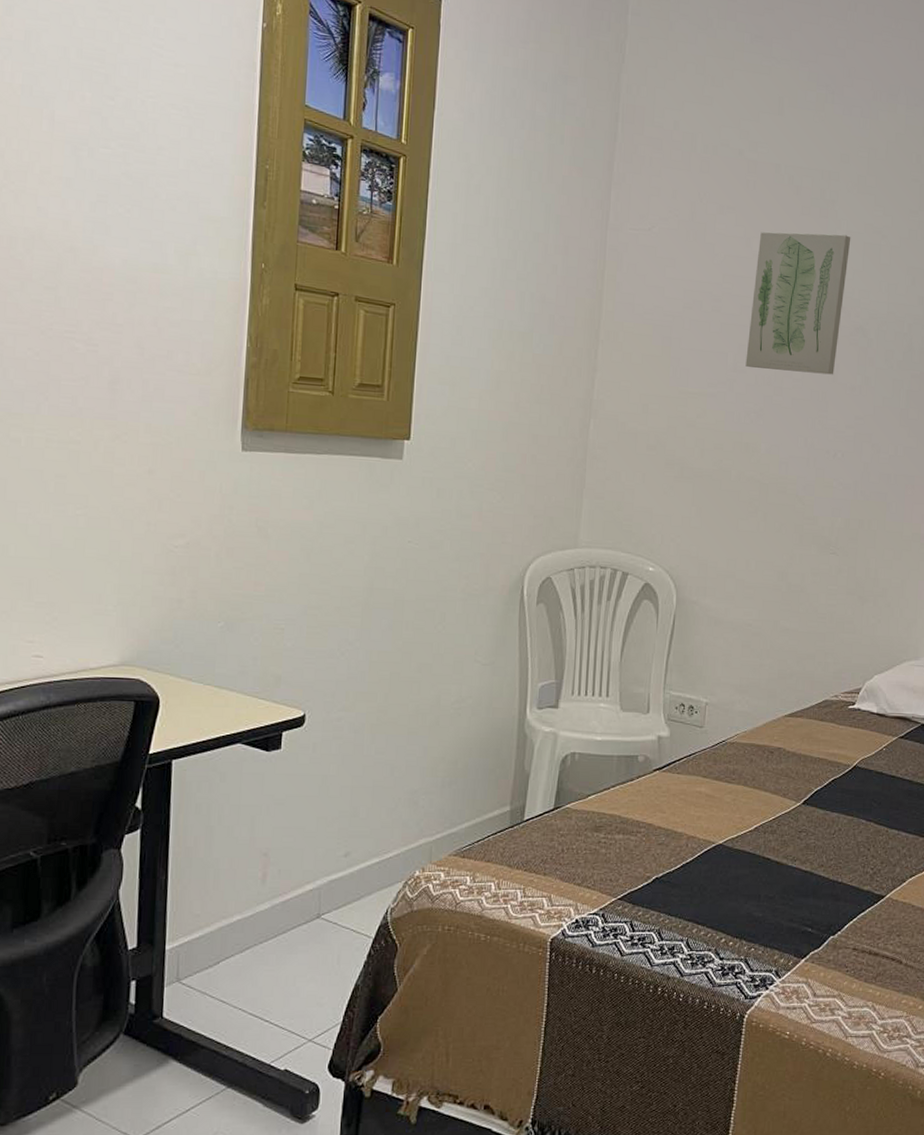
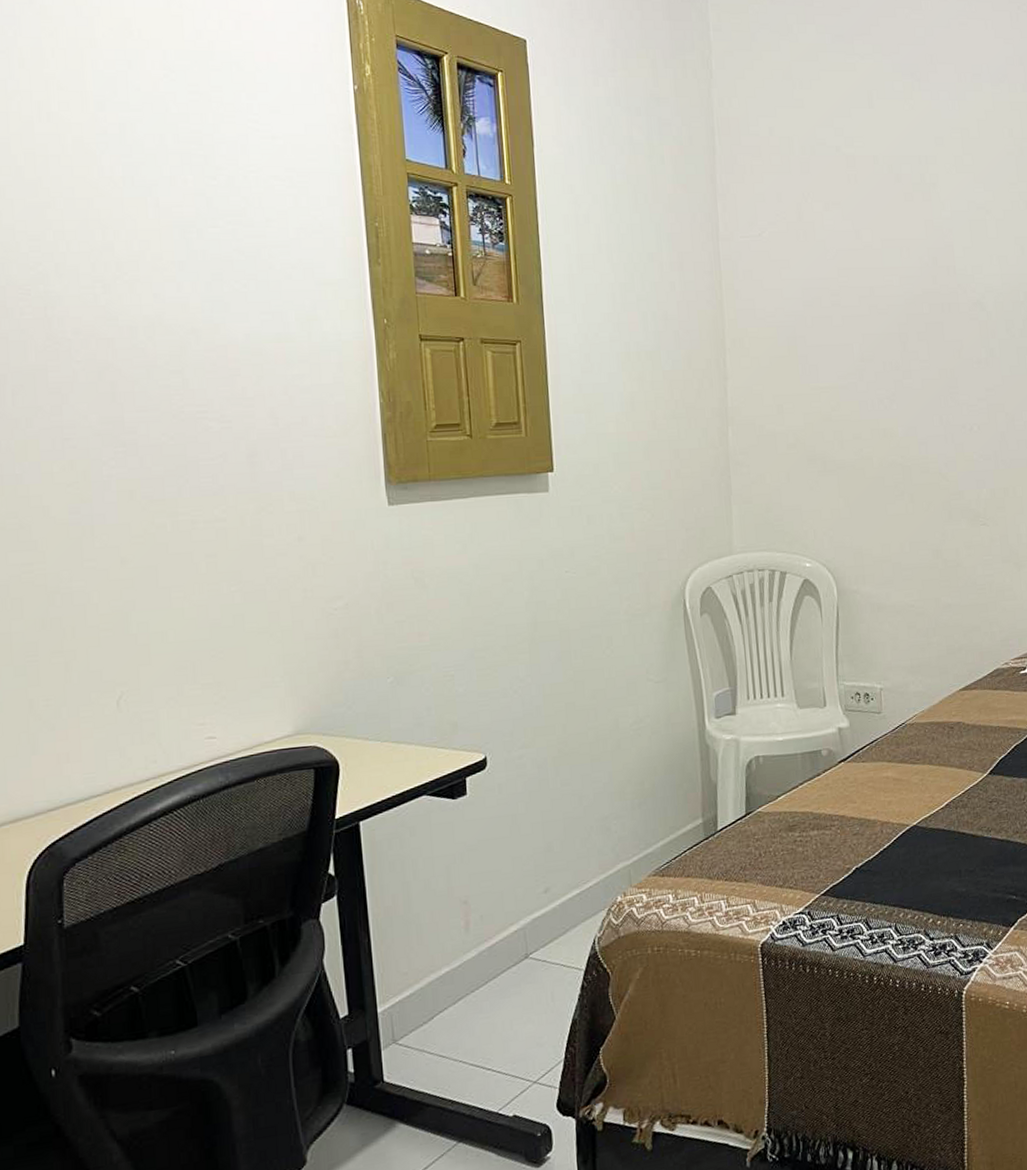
wall art: present [745,231,851,375] -> none [868,215,959,356]

